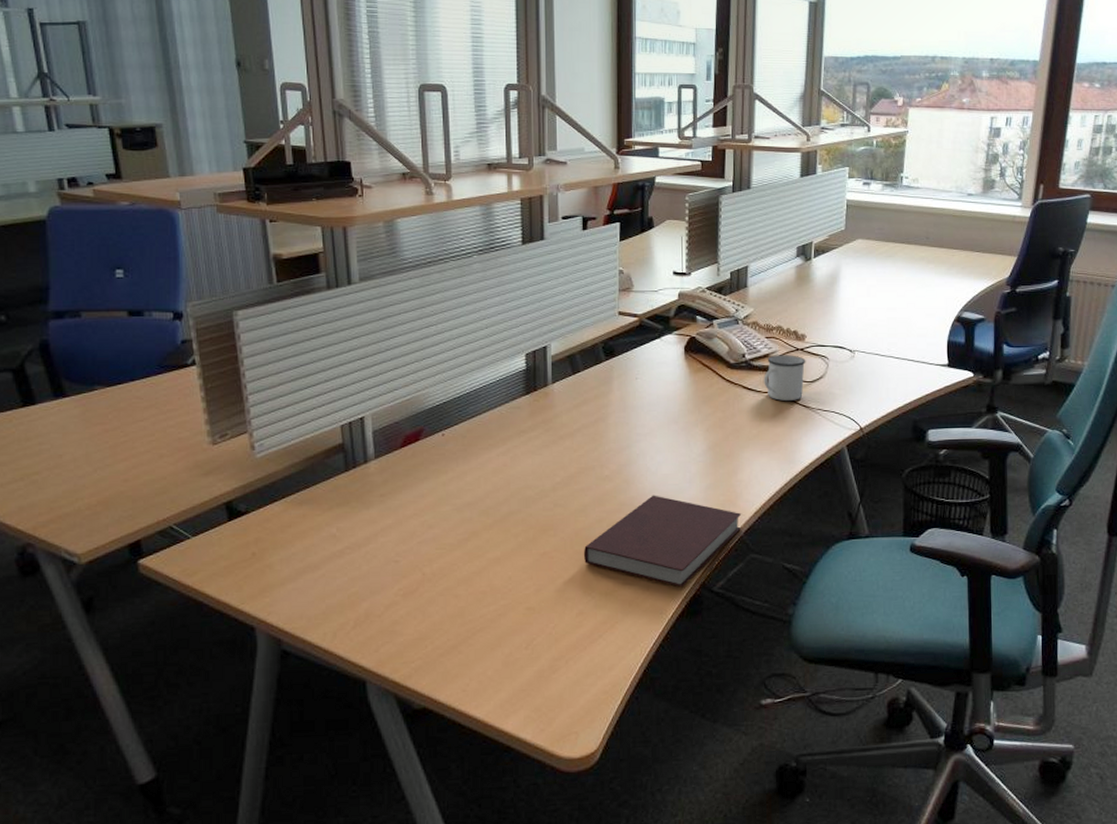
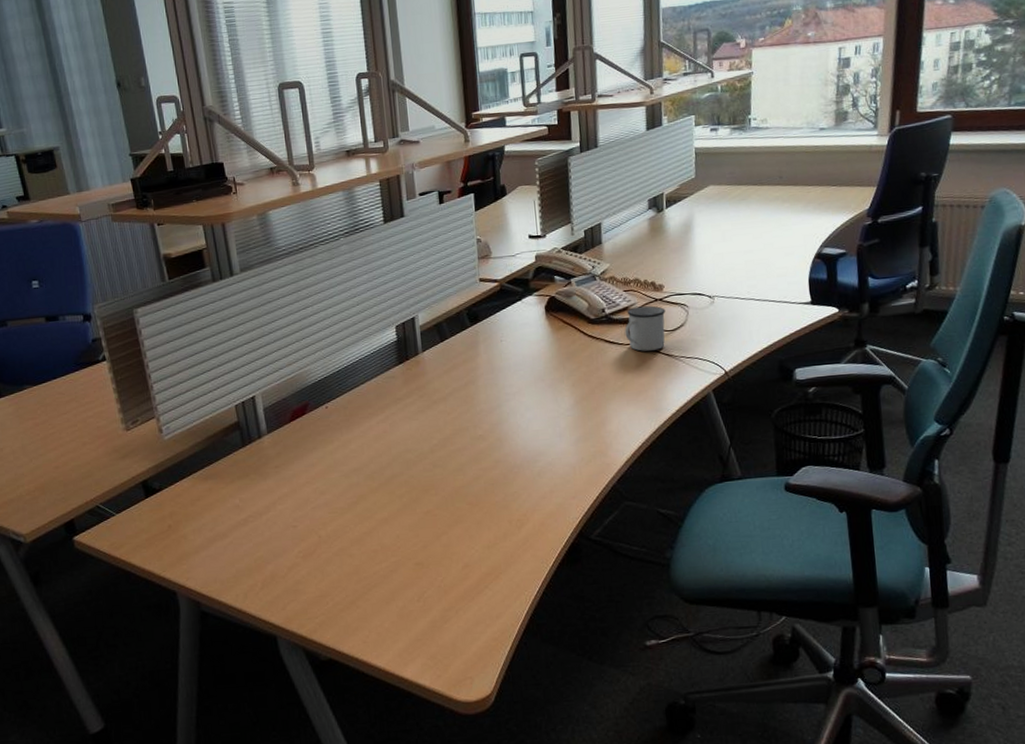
notebook: present [583,495,742,588] -> none [464,450,613,538]

